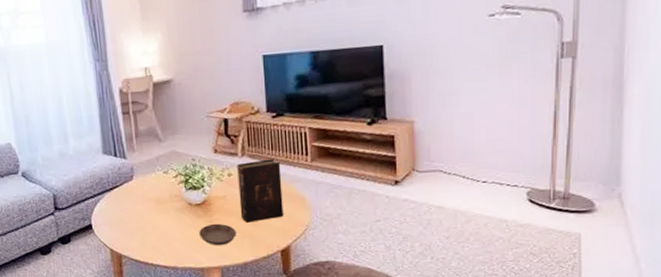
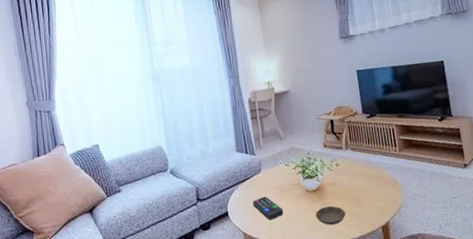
remote control: none [121,209,160,236] -> present [252,196,284,220]
bible: present [237,159,284,223] -> none [342,150,382,204]

